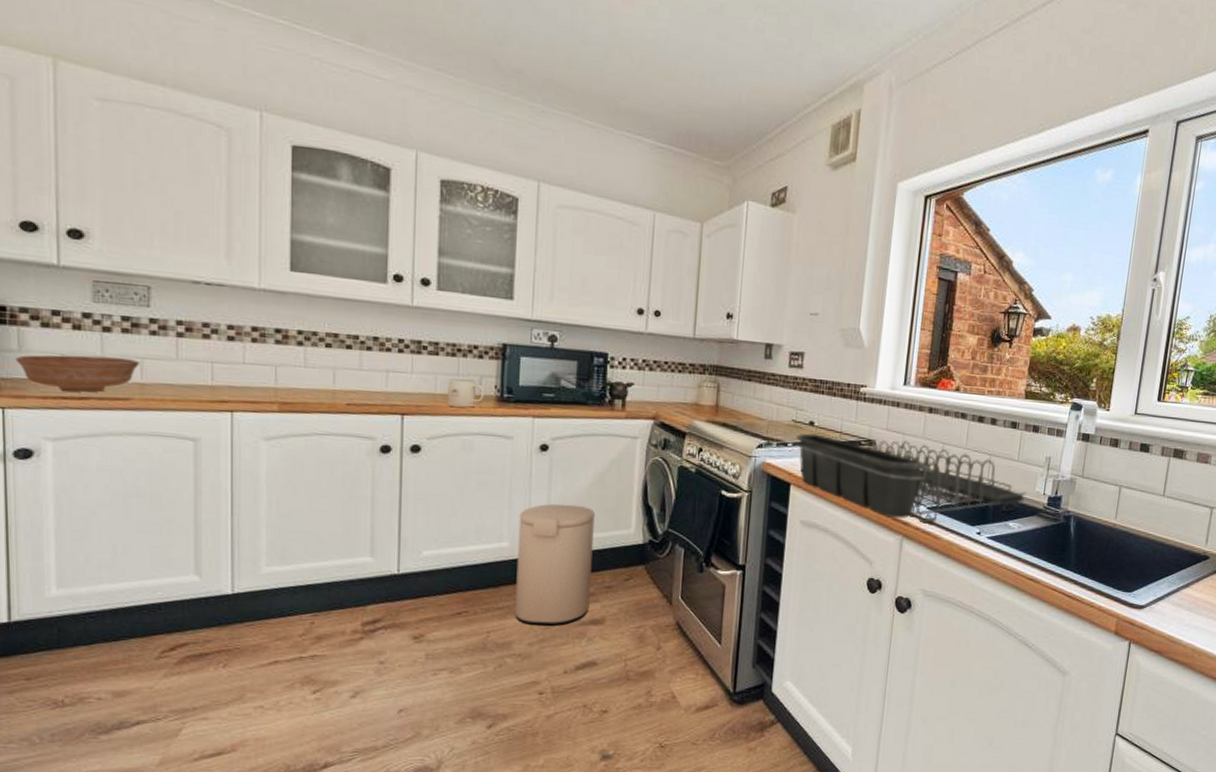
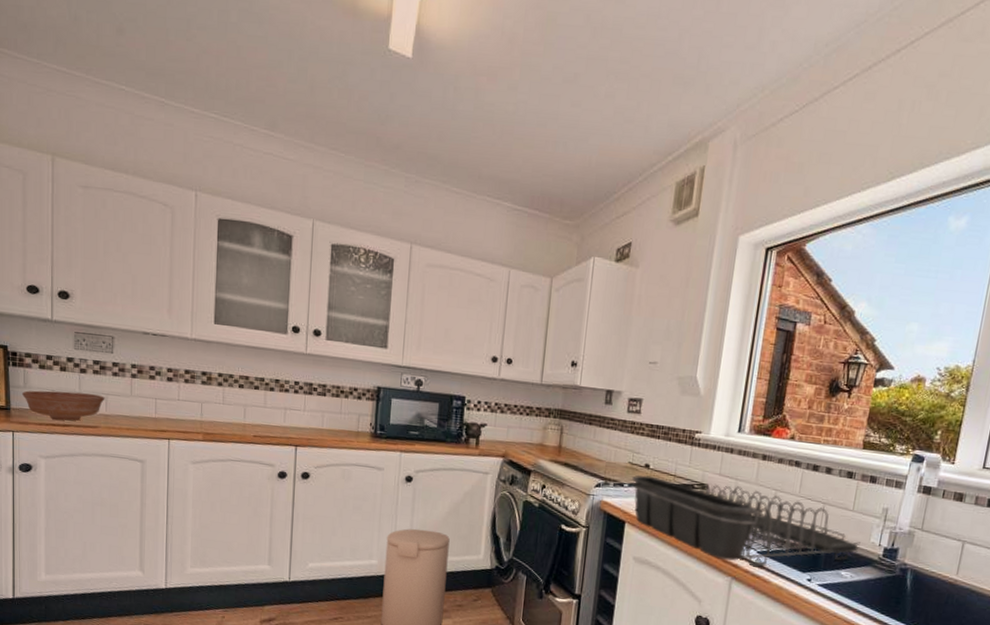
mug: present [447,377,484,408] -> none [331,415,362,442]

